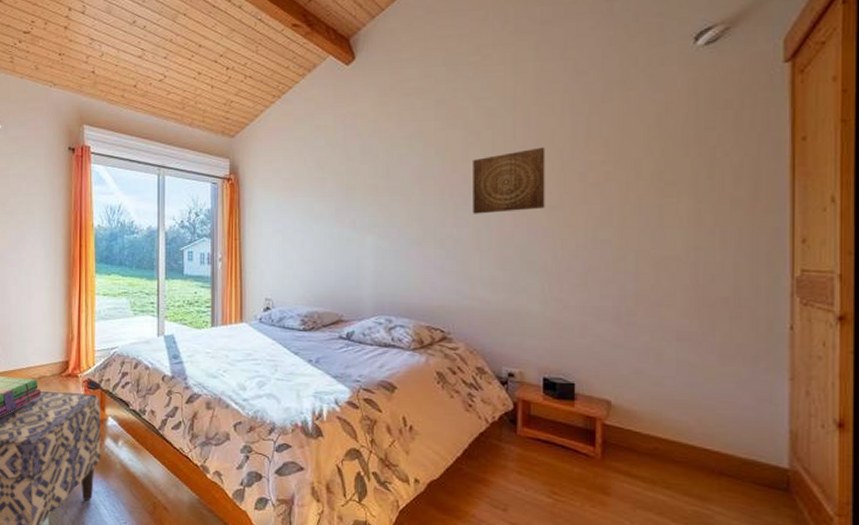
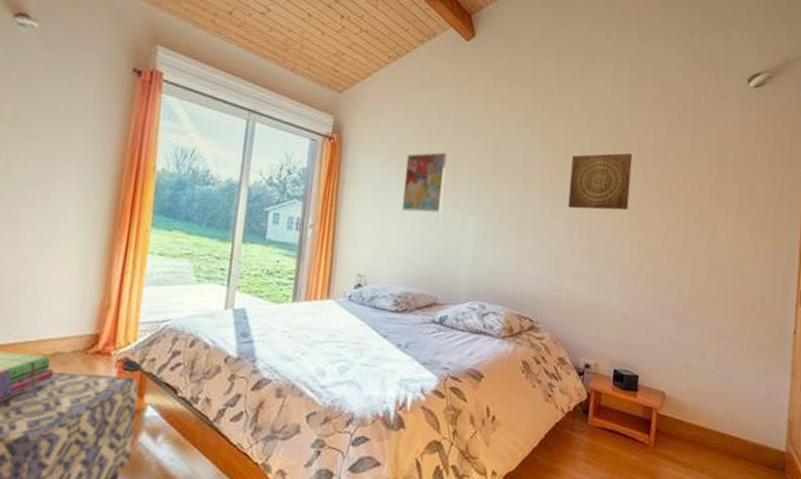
wall art: none [299,176,338,237] -> present [401,152,447,213]

